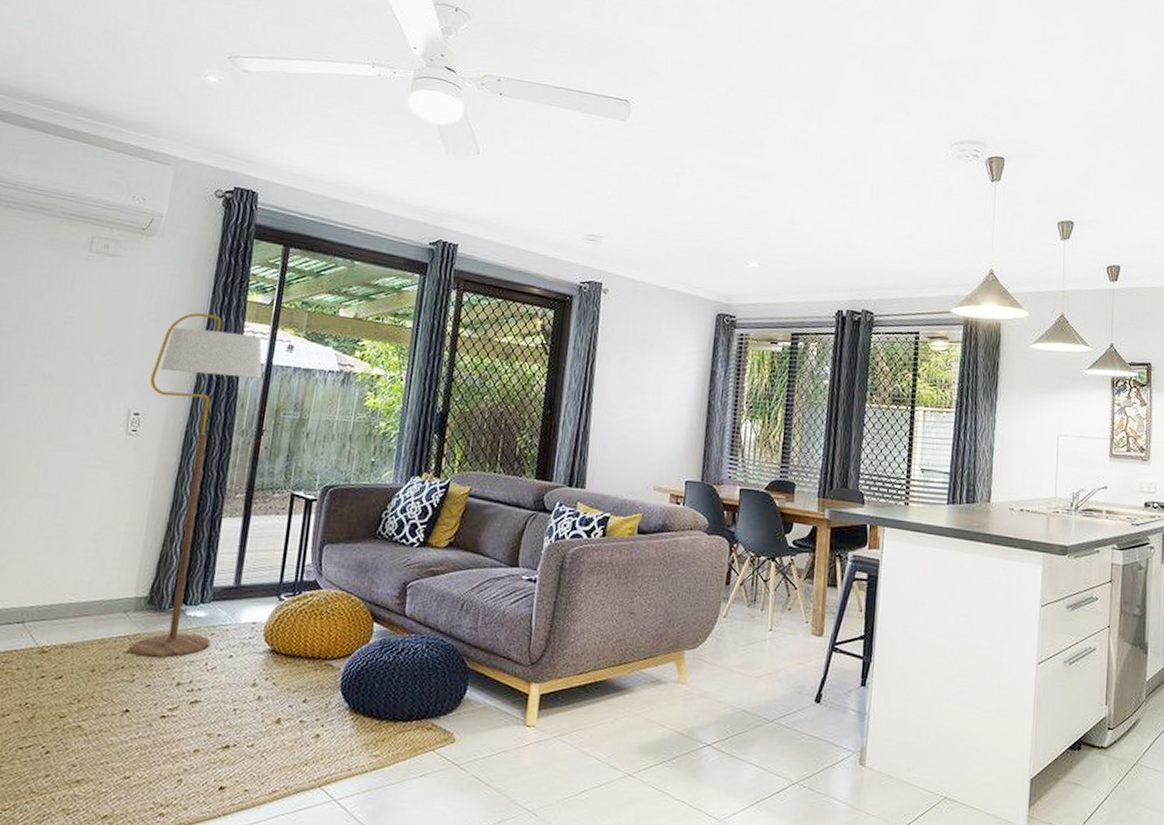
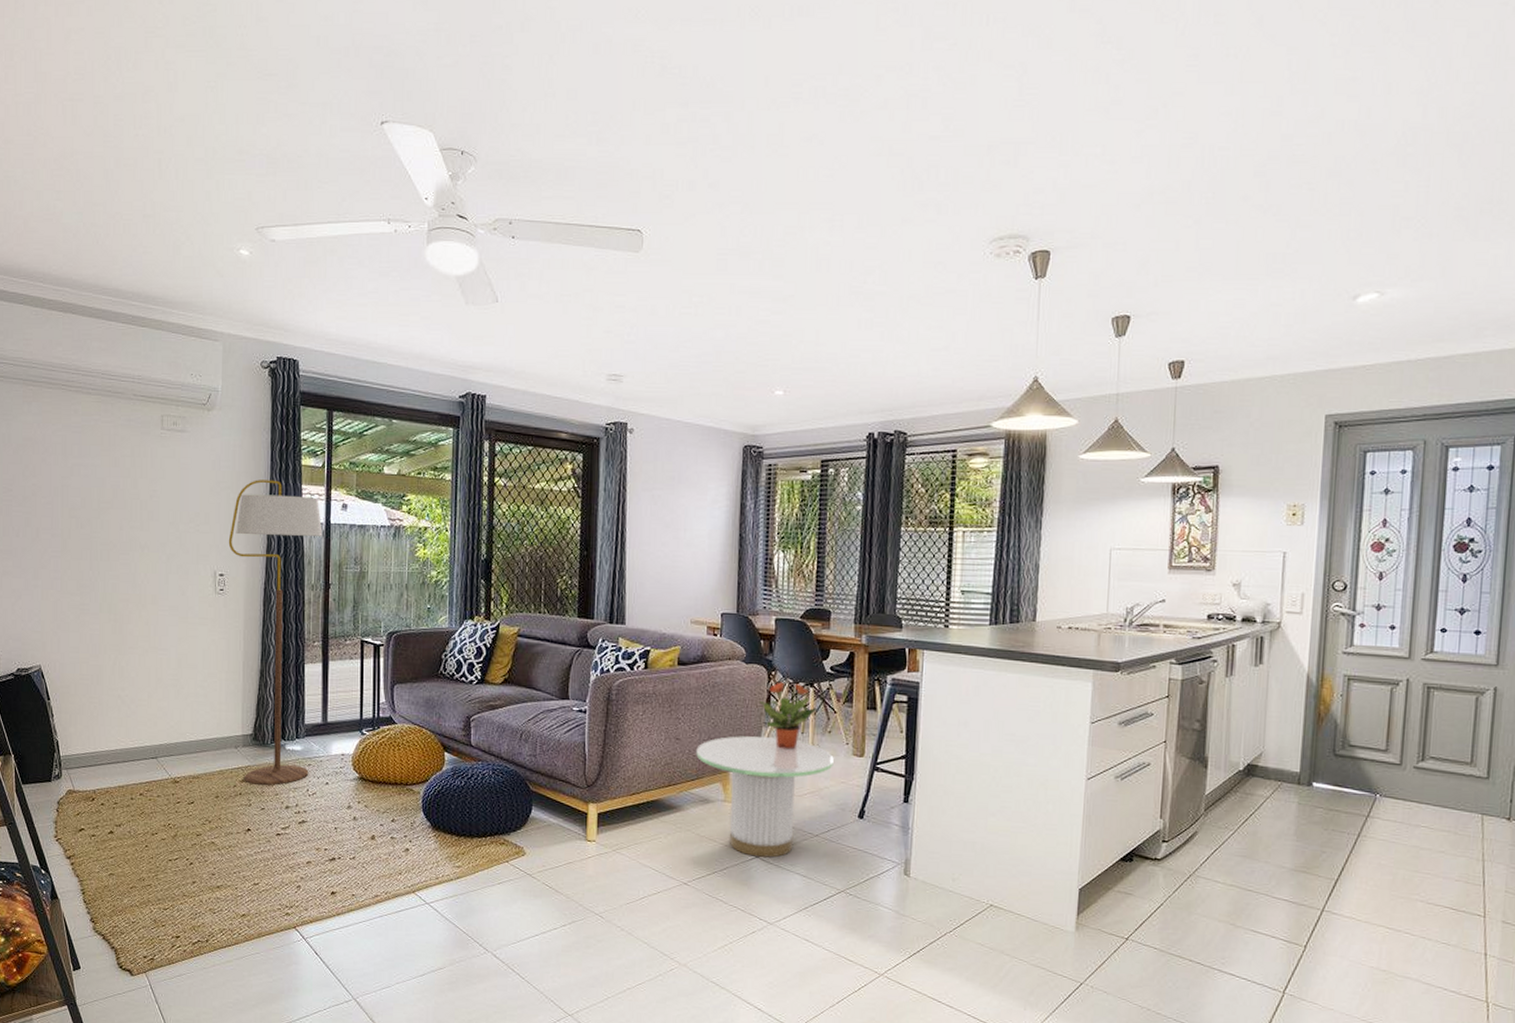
side table: none [651,611,793,745] -> present [696,736,834,858]
potted plant: none [719,555,778,627] -> present [759,682,818,750]

